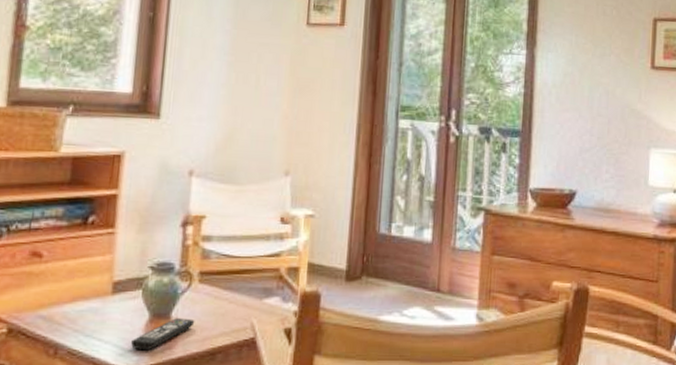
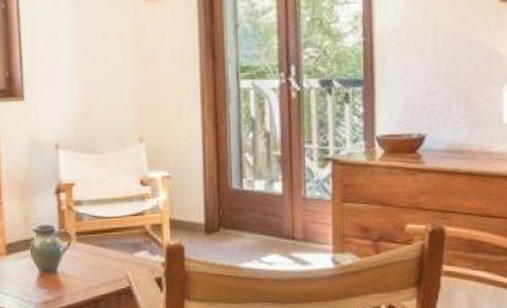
remote control: present [131,318,195,351] -> none [28,272,78,301]

